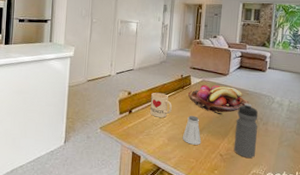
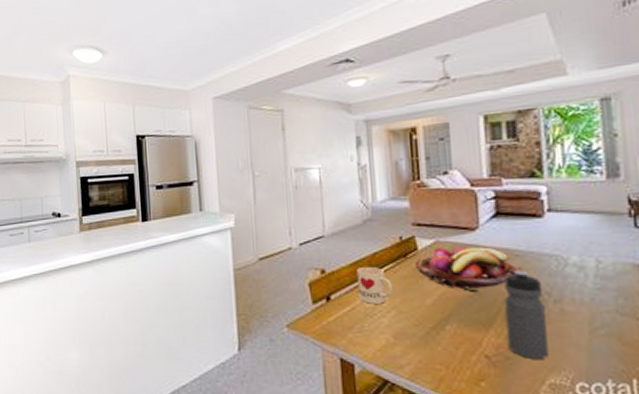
saltshaker: present [182,115,202,145] -> none [416,297,450,343]

